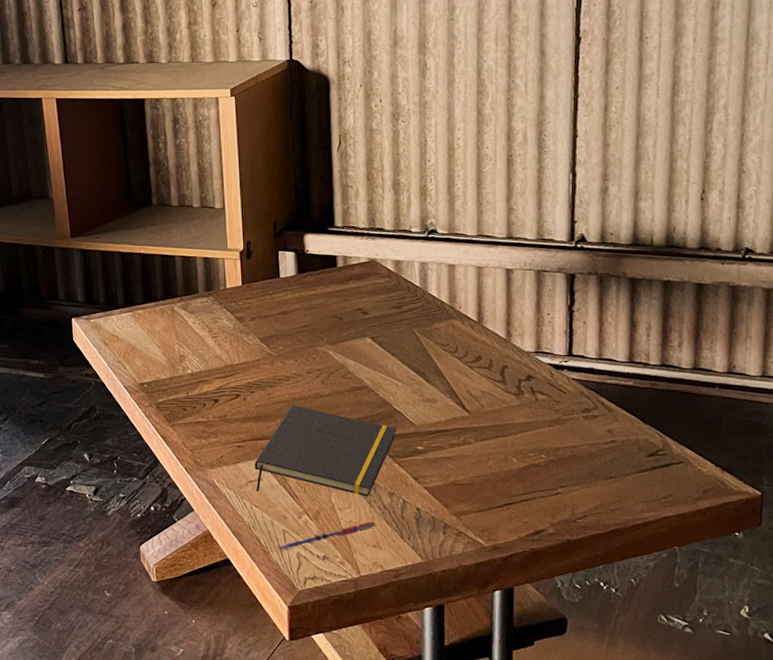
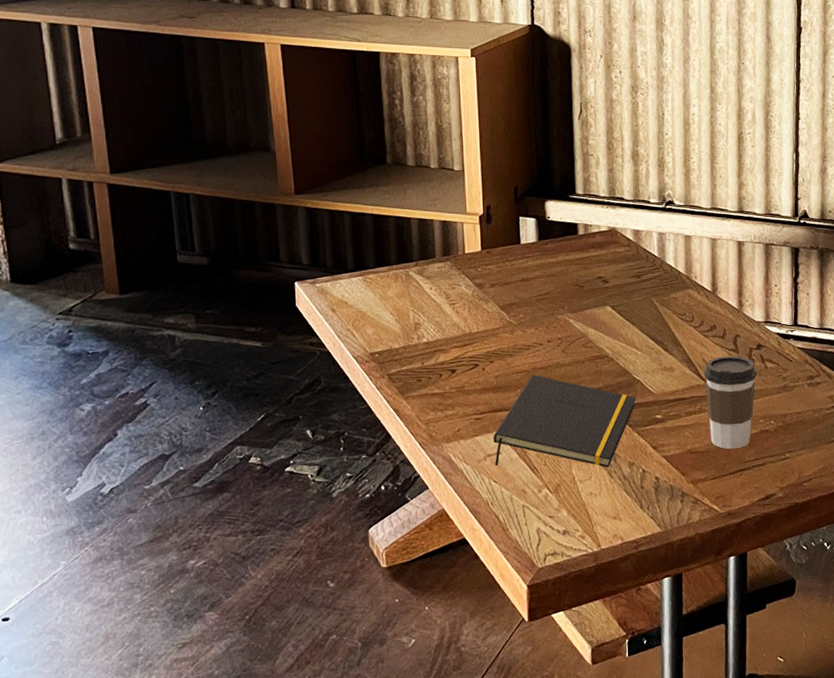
pen: present [277,521,376,551] -> none [516,492,616,527]
coffee cup: none [469,387,526,483] -> present [704,356,757,450]

